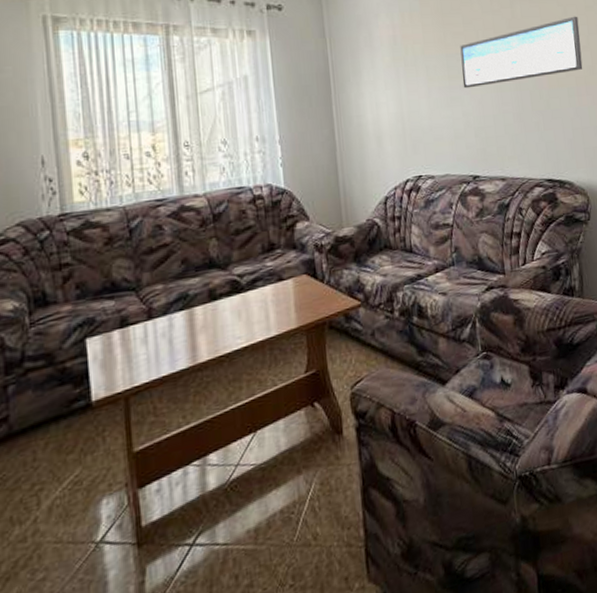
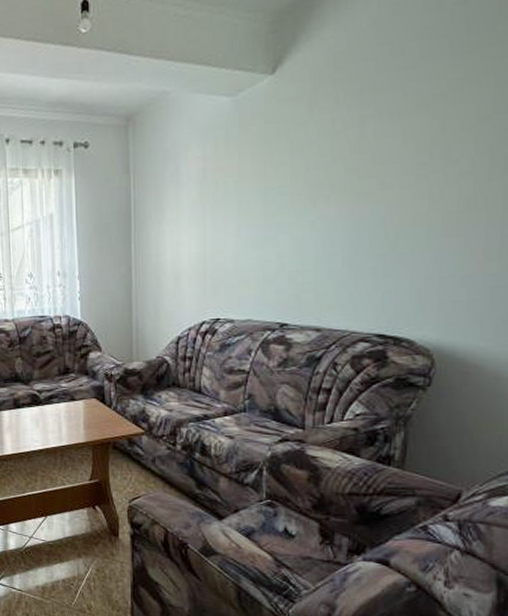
wall art: present [460,16,583,89] -> none [281,131,463,227]

